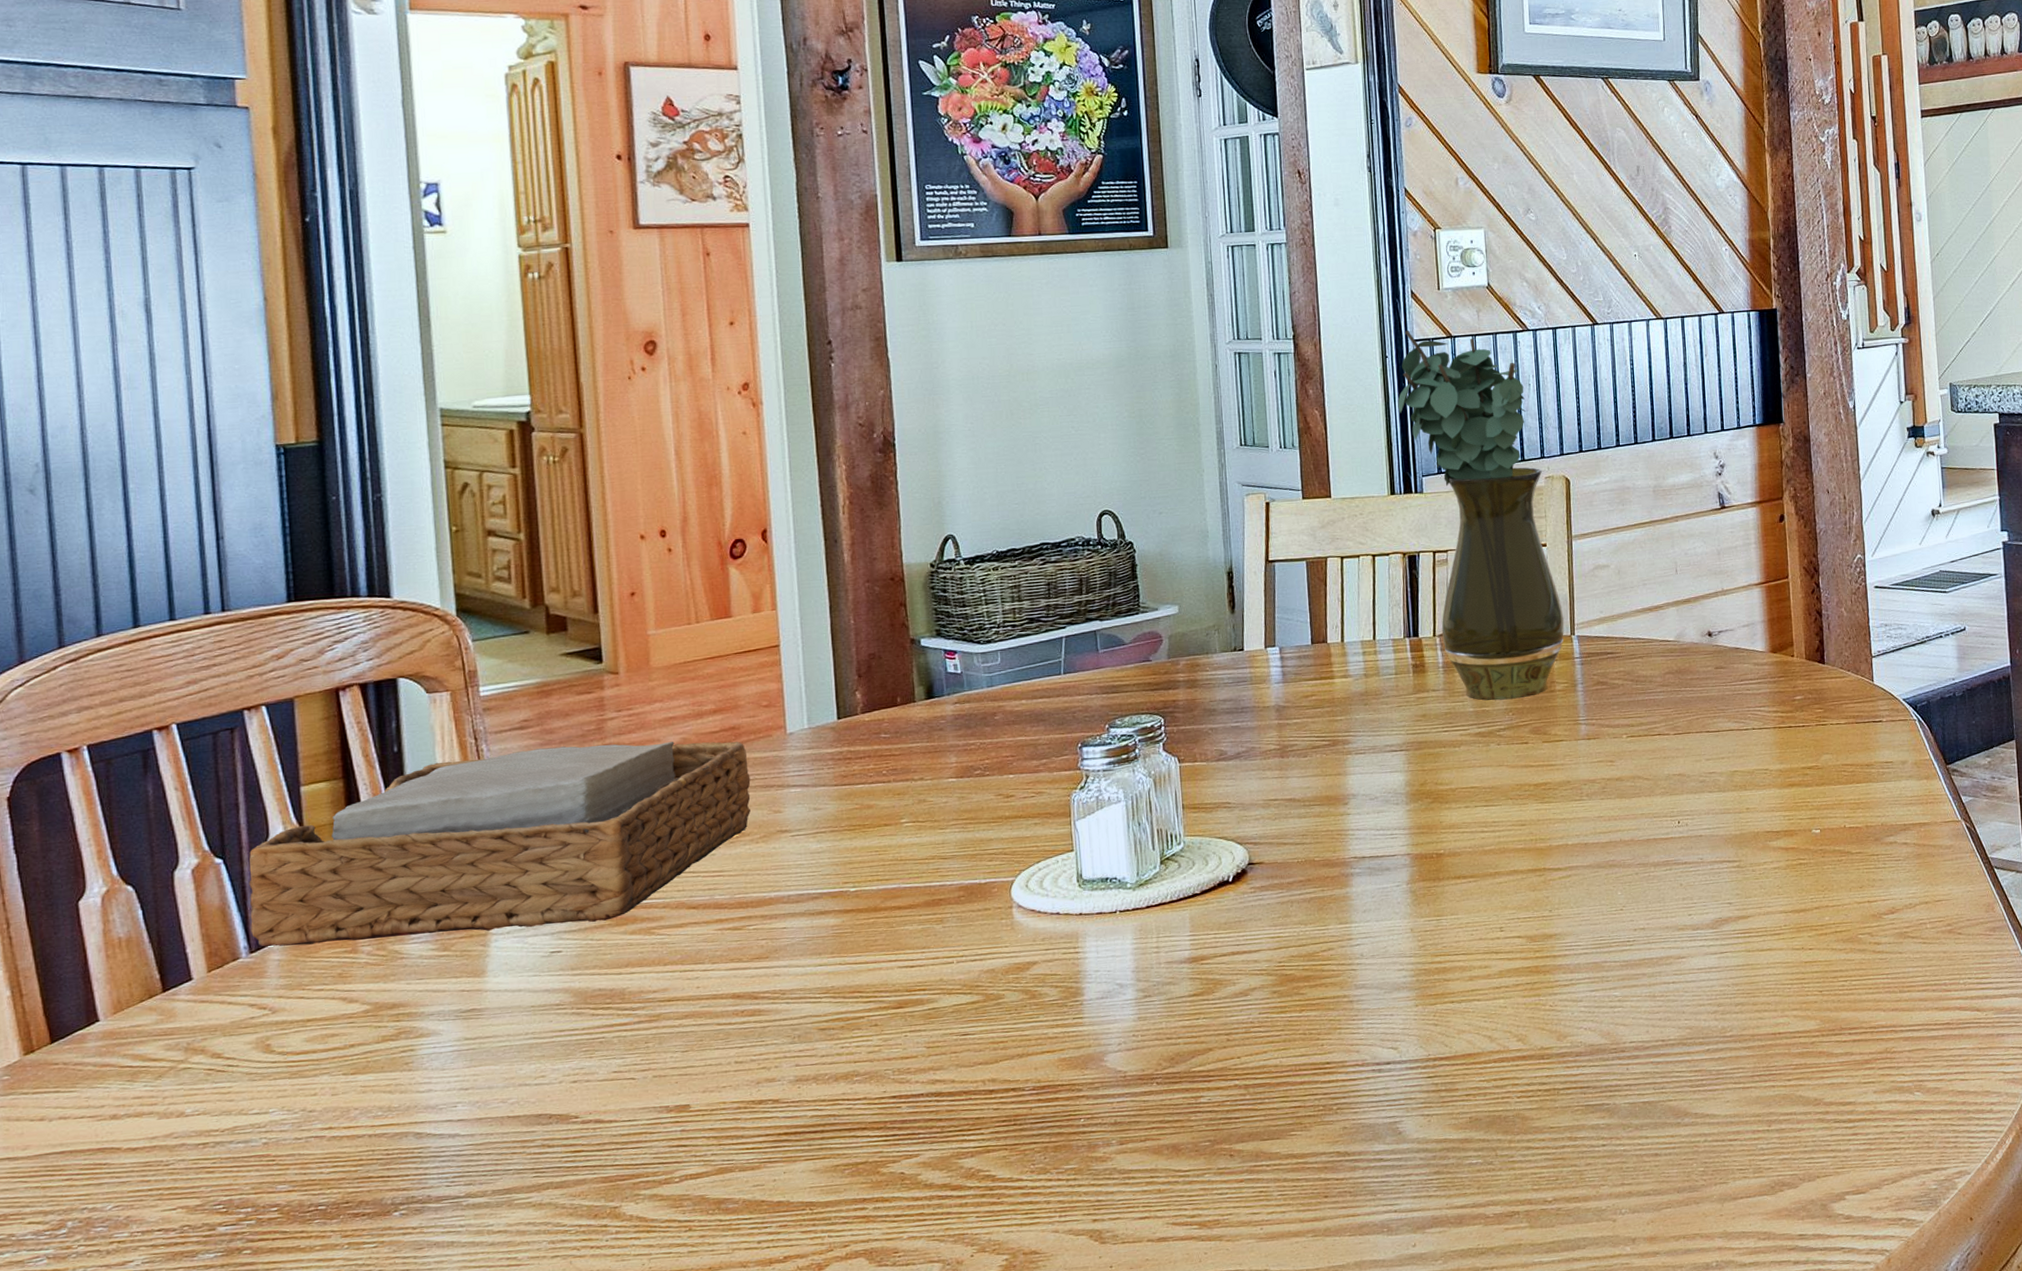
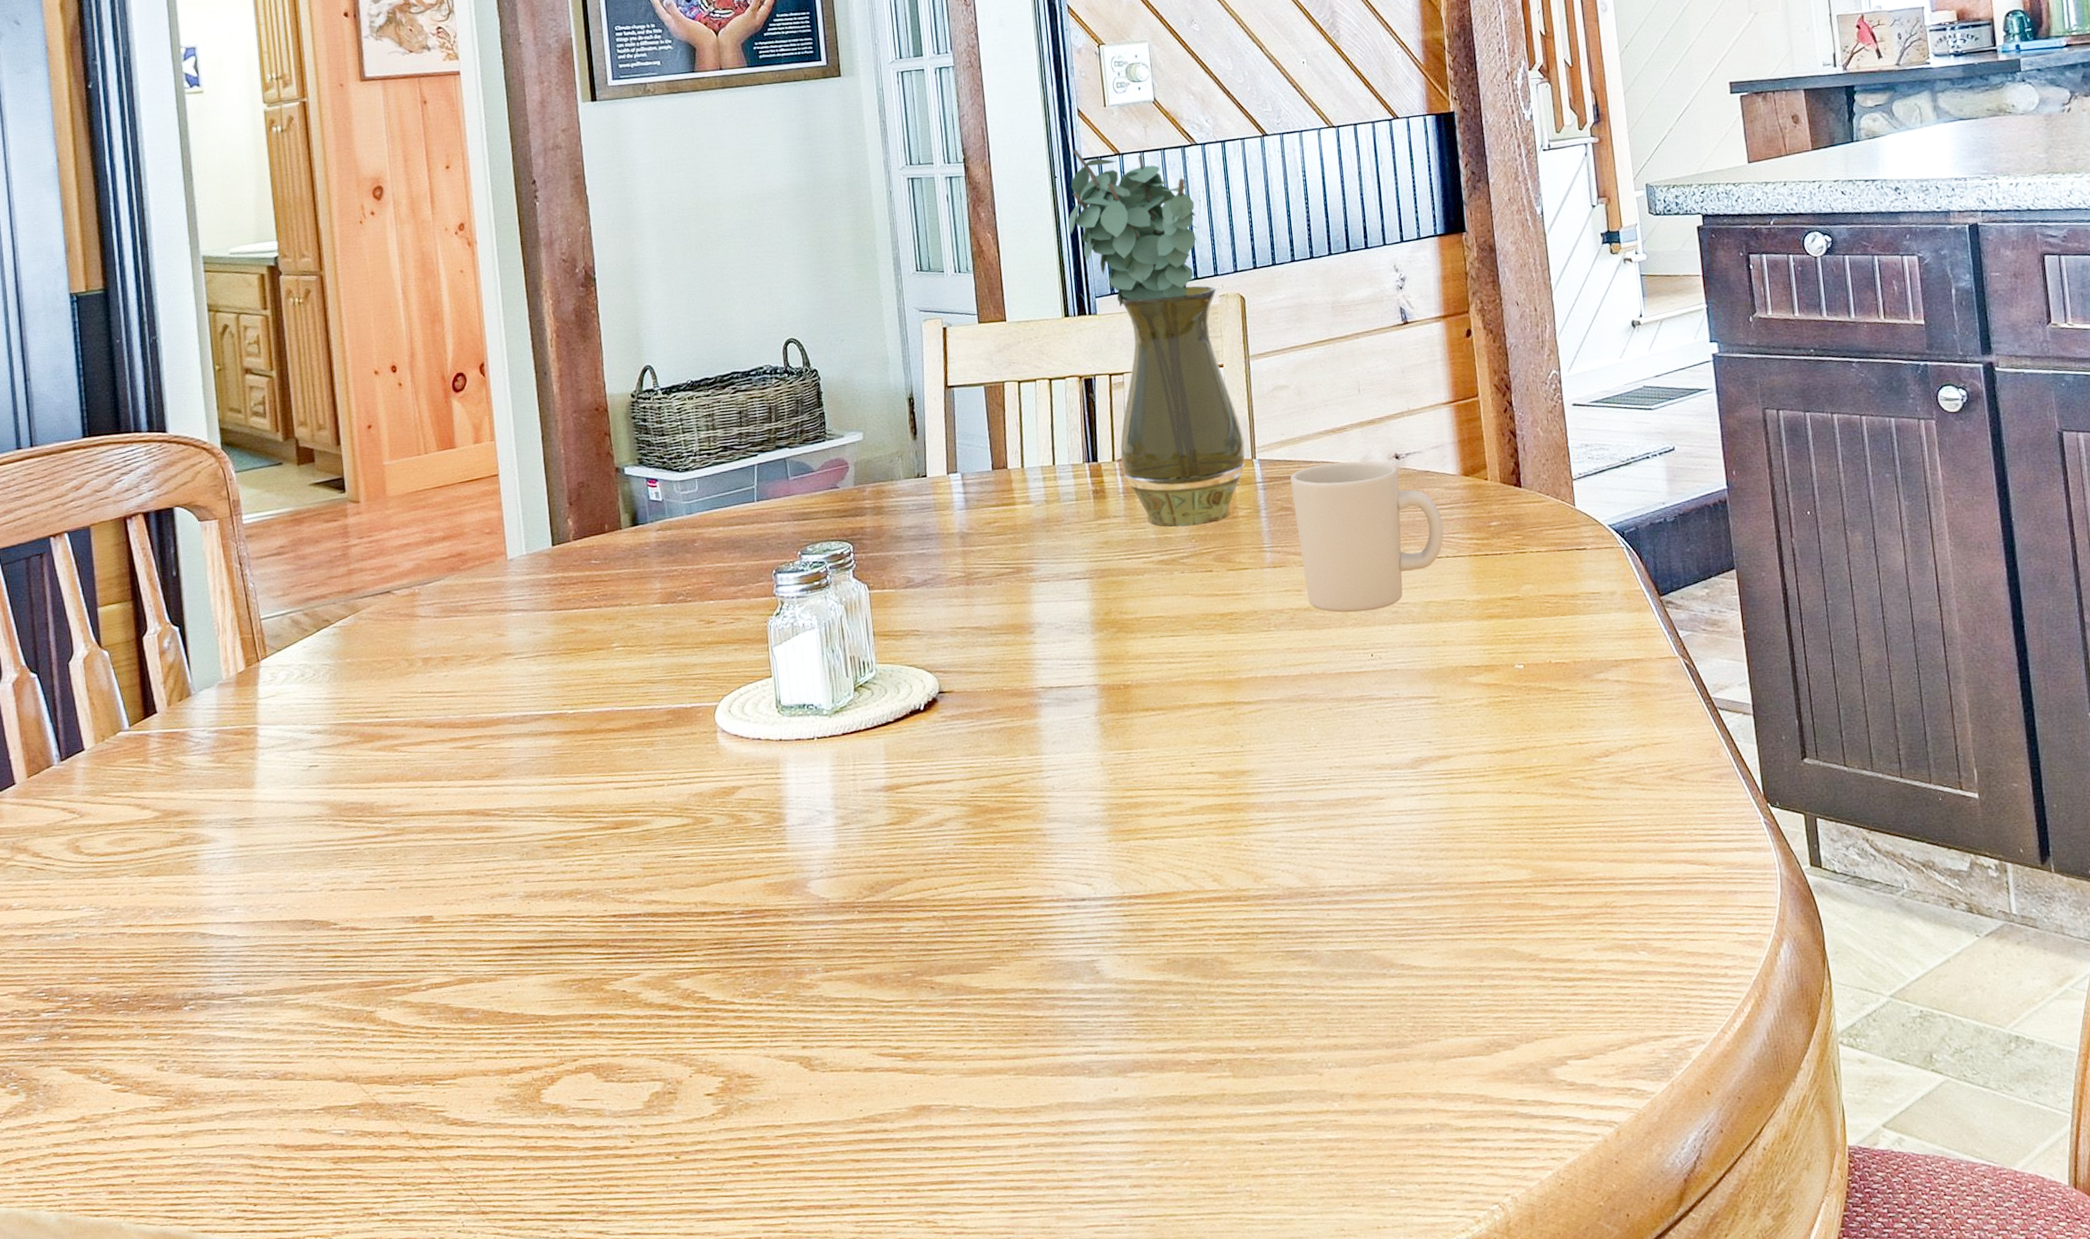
napkin holder: present [249,741,751,947] -> none [58,567,478,756]
mug: none [1607,638,1751,783] -> present [1290,461,1444,613]

